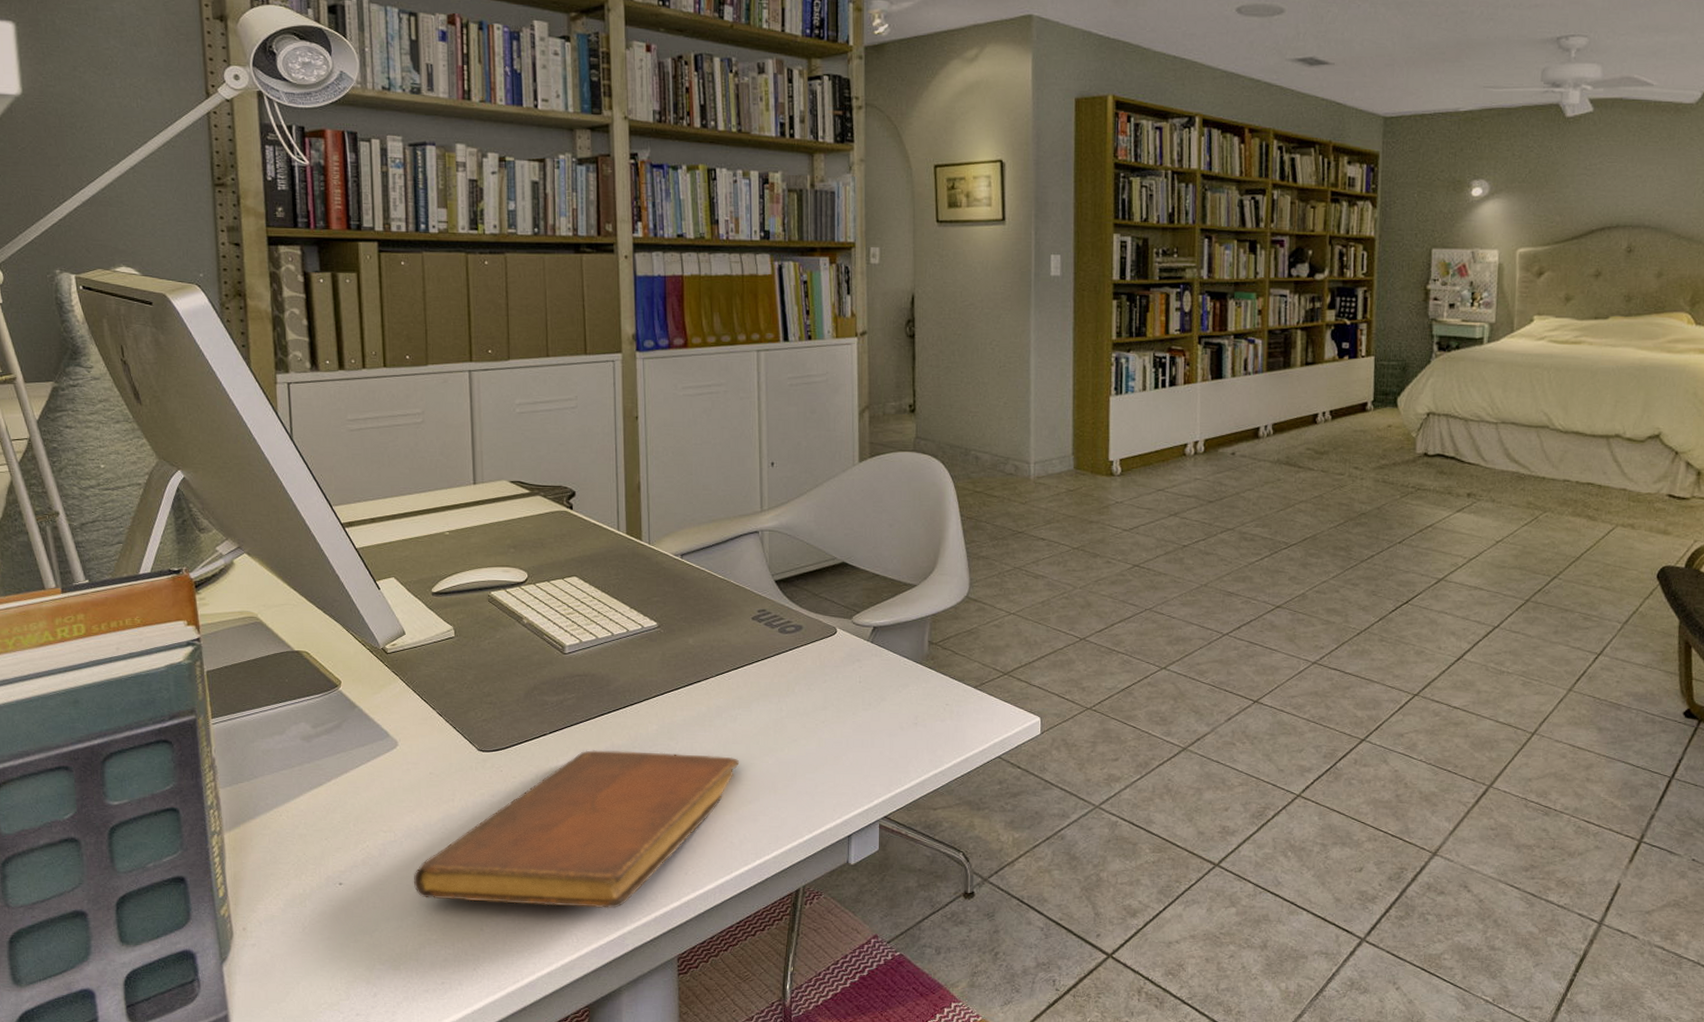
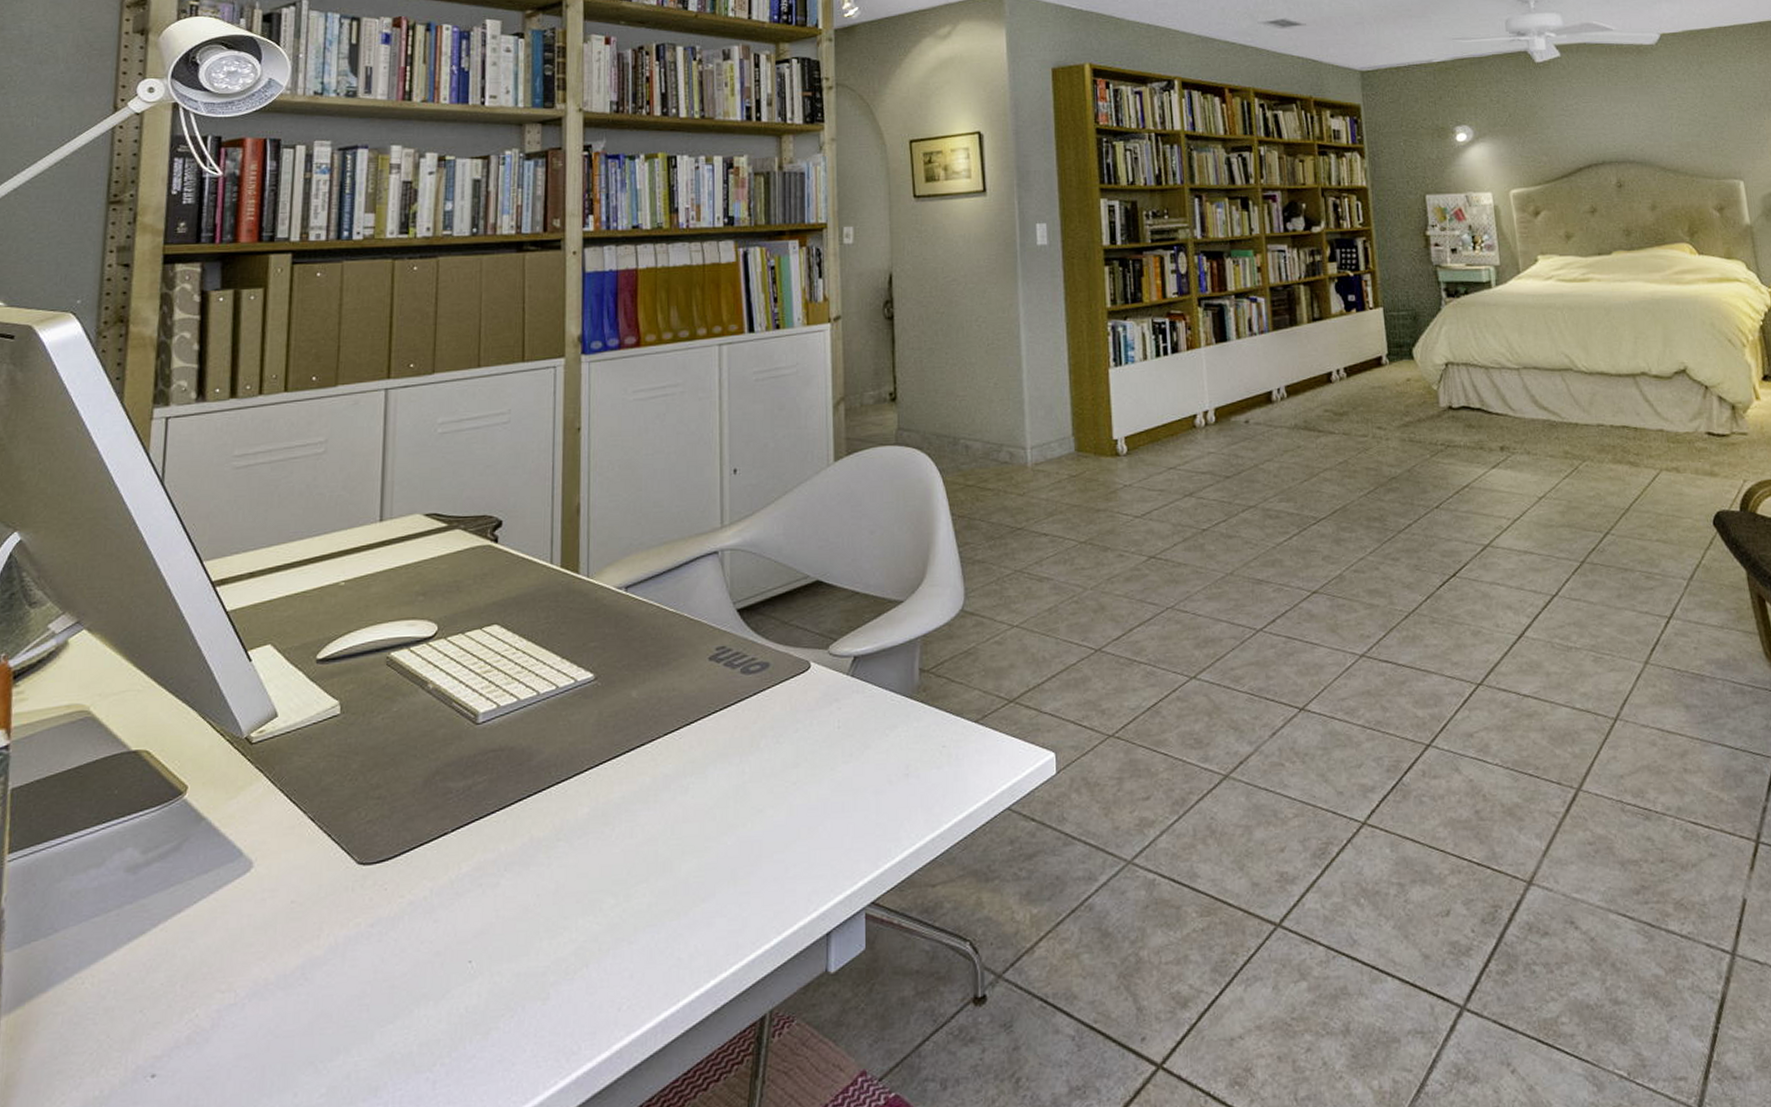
notebook: present [414,750,740,909] -> none [254,841,692,1085]

